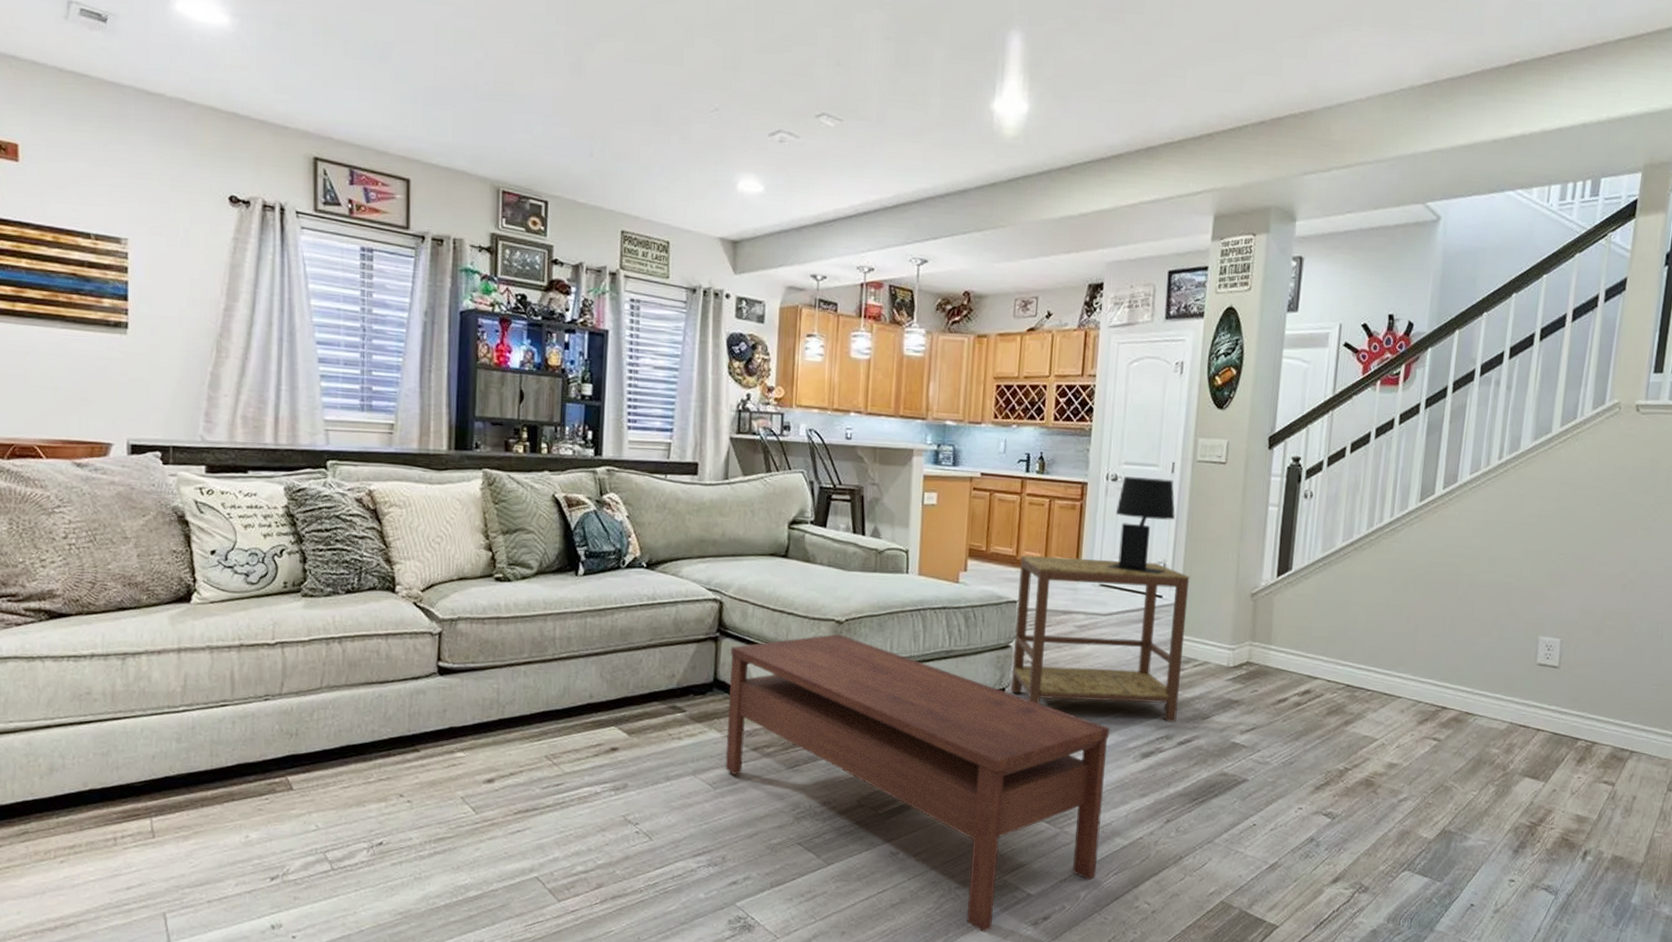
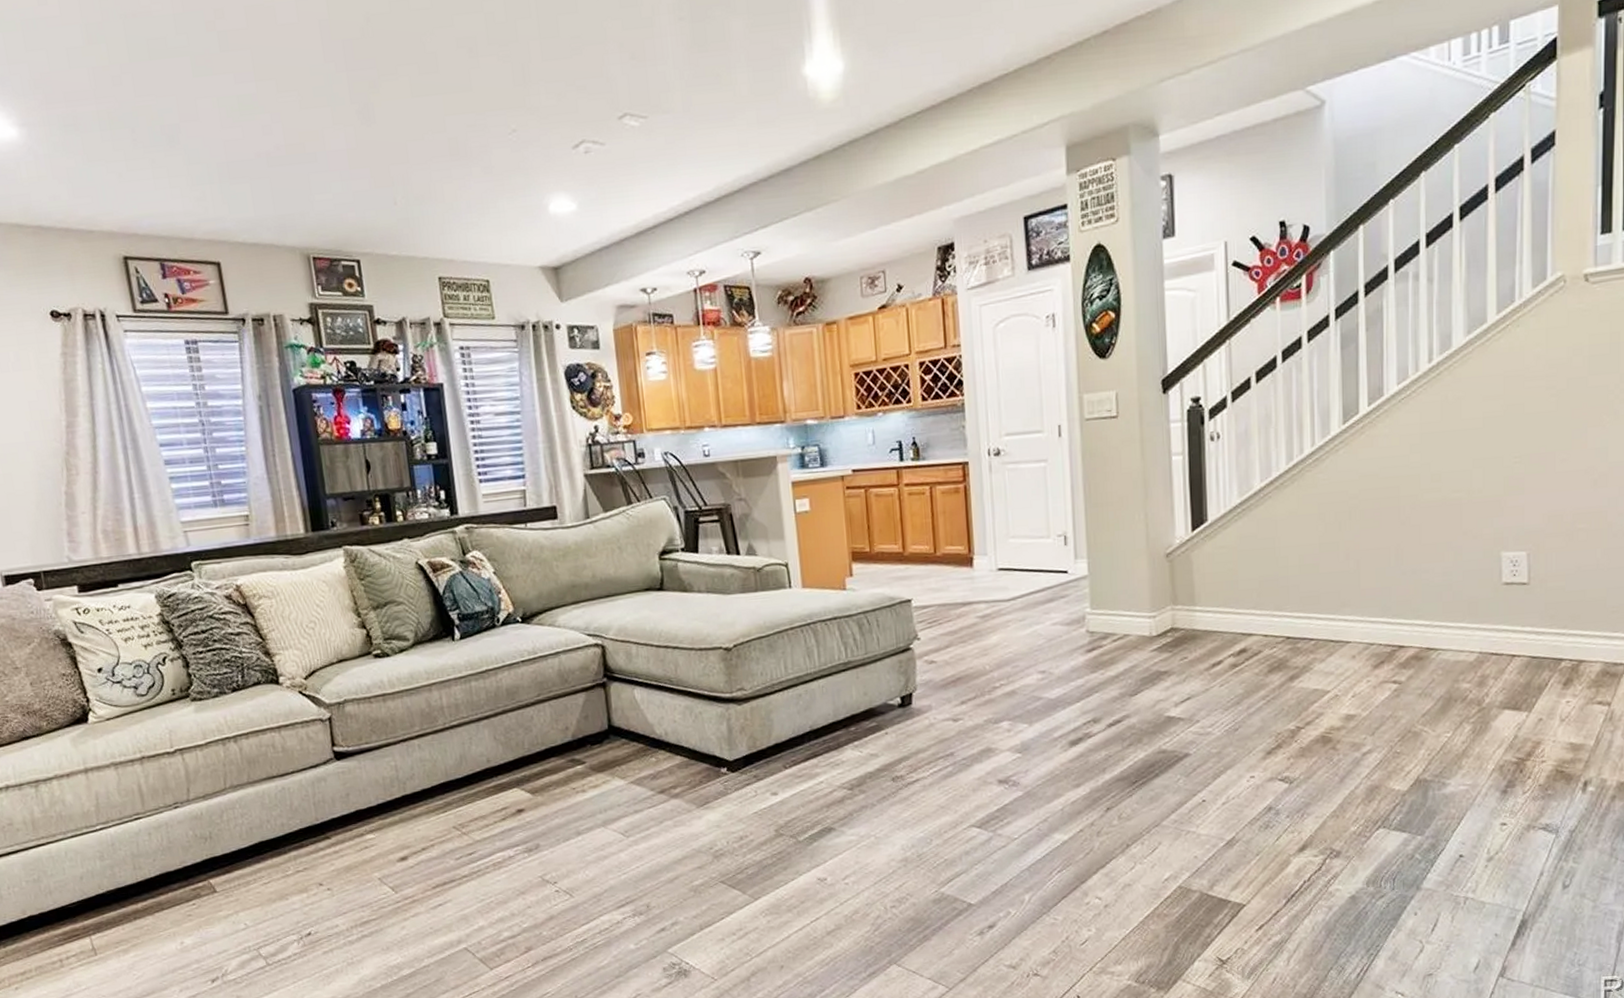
coffee table: present [725,633,1110,933] -> none [620,661,1039,949]
side table: present [1010,555,1190,723] -> none [908,536,1102,705]
table lamp: present [1108,476,1175,574] -> none [1003,444,1069,550]

